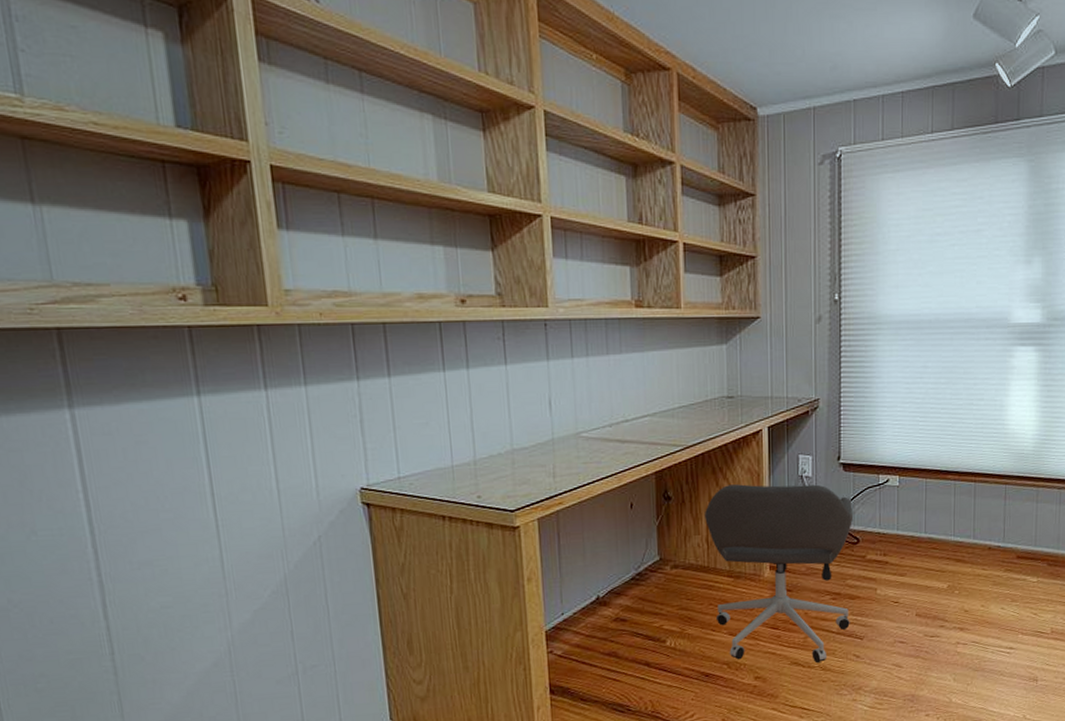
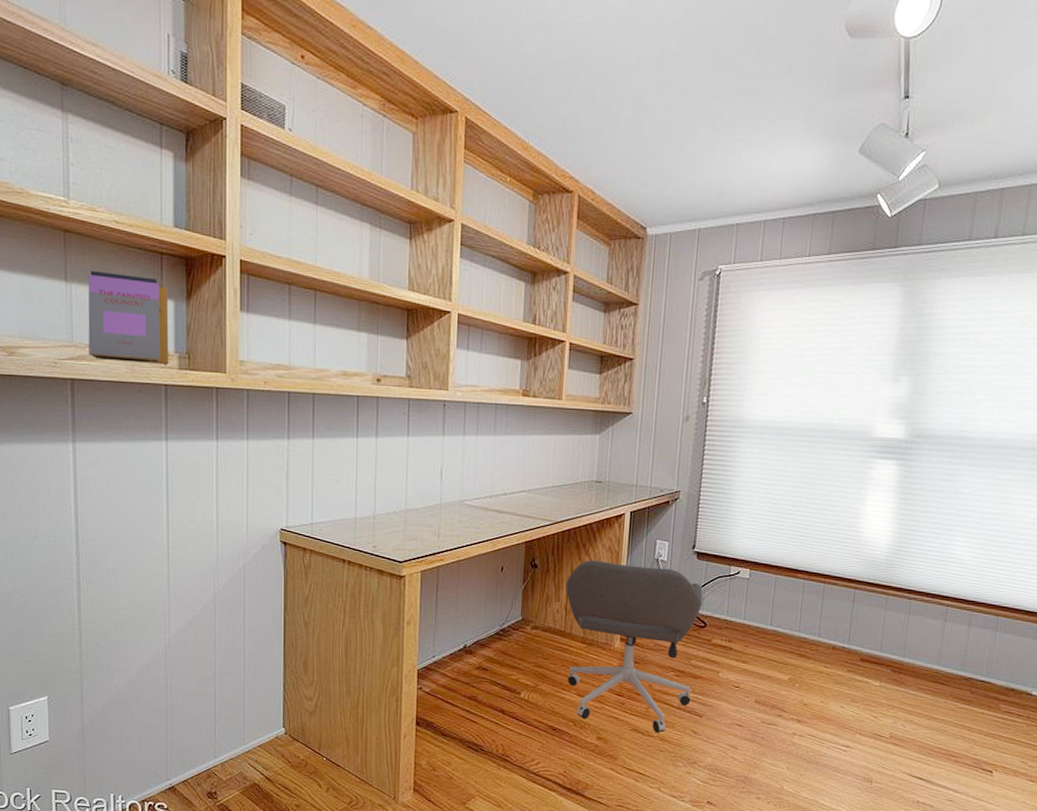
books: none [63,187,191,302] -> present [88,270,169,365]

